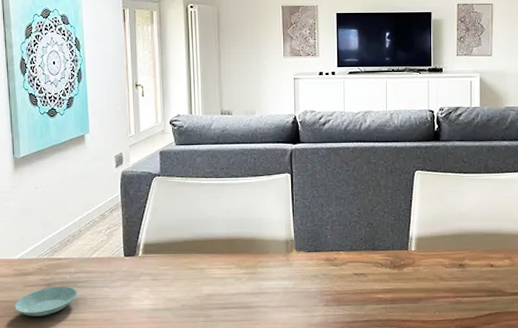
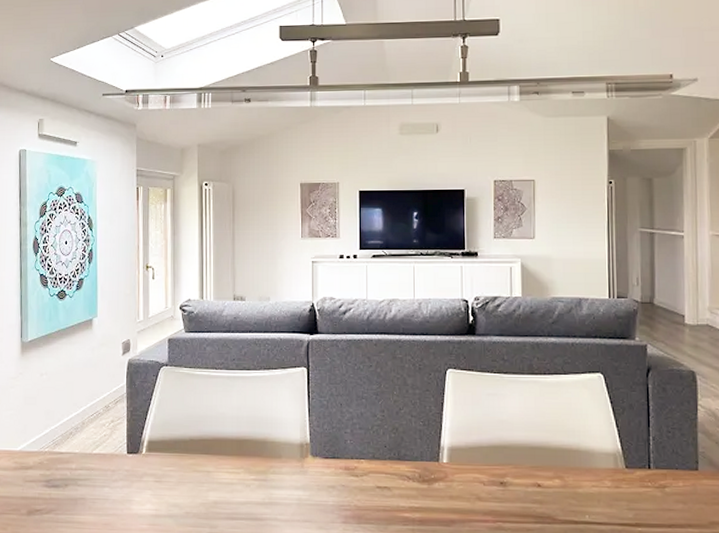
saucer: present [14,286,78,316] -> none [12,483,78,516]

